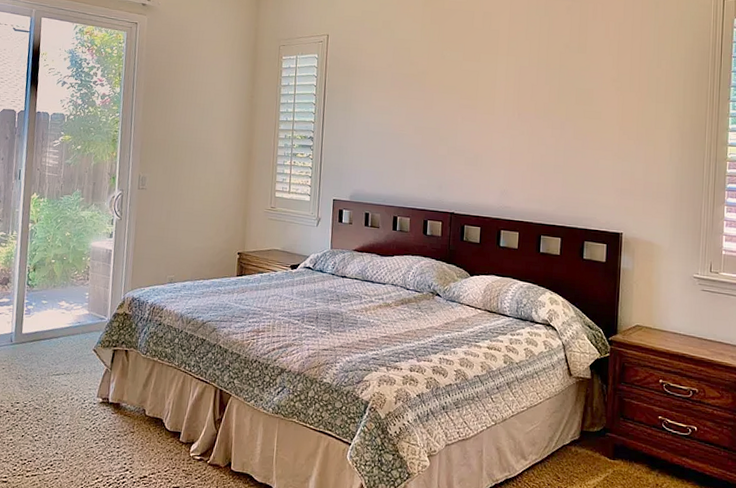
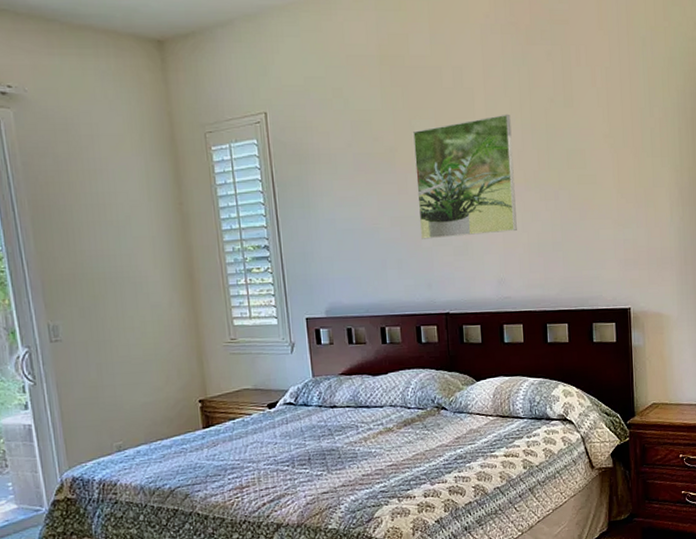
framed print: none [438,53,529,152] -> present [412,114,517,239]

